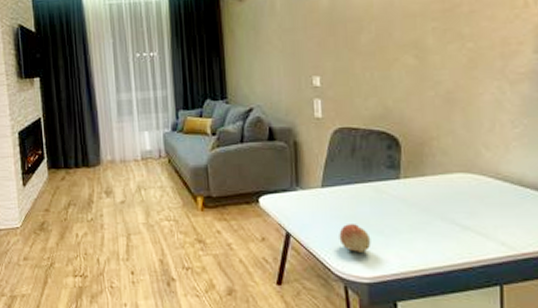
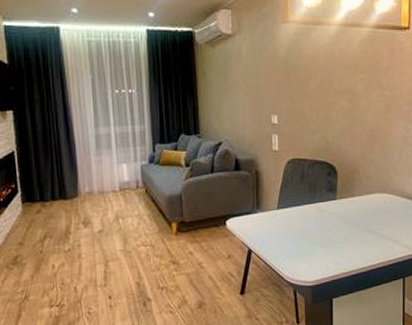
fruit: present [339,224,371,252] -> none [290,238,315,261]

